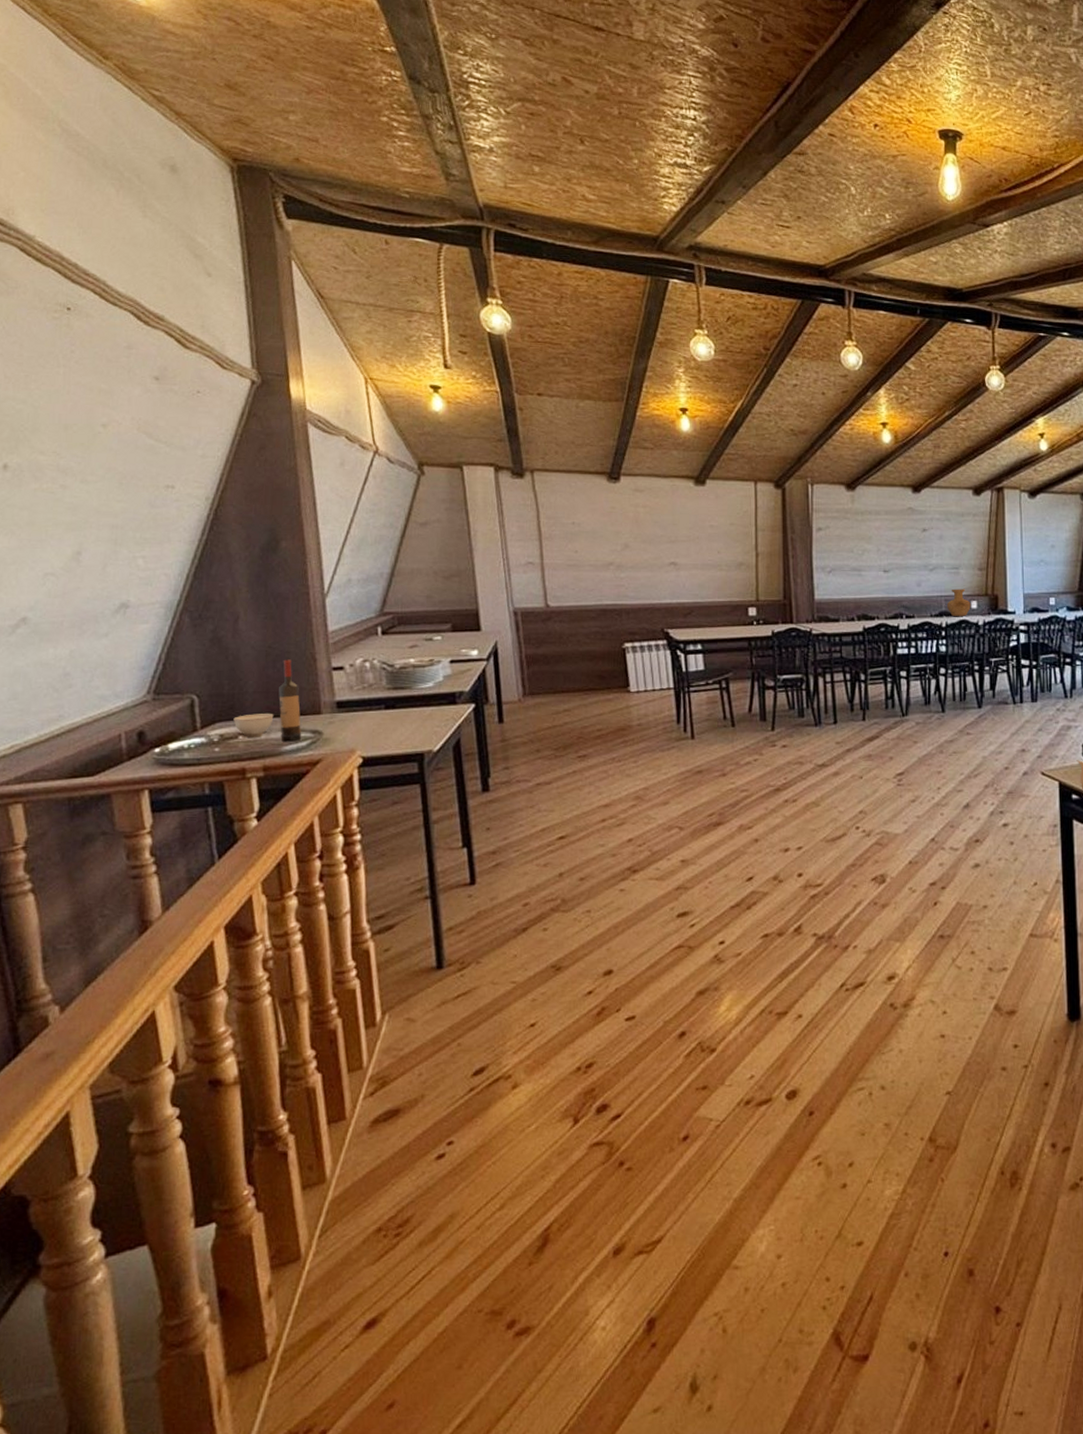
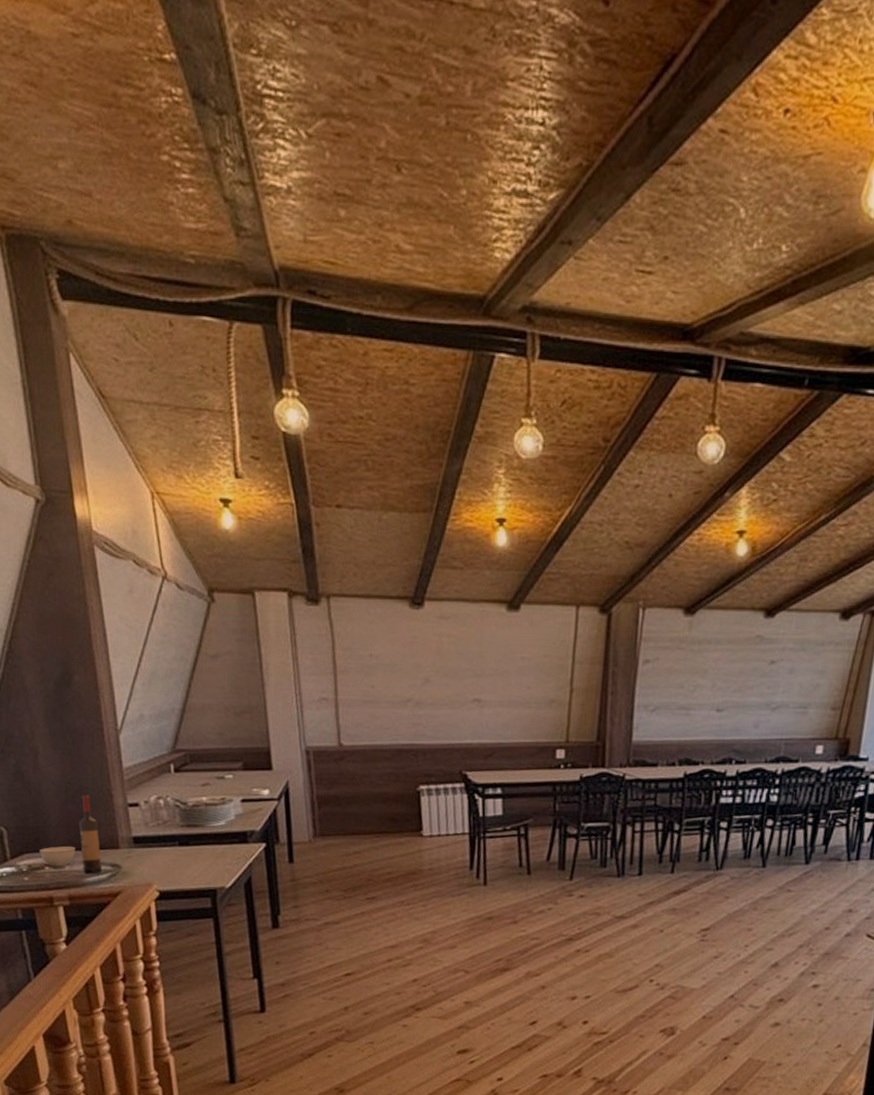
vase: present [946,589,971,617] -> none [786,731,816,764]

